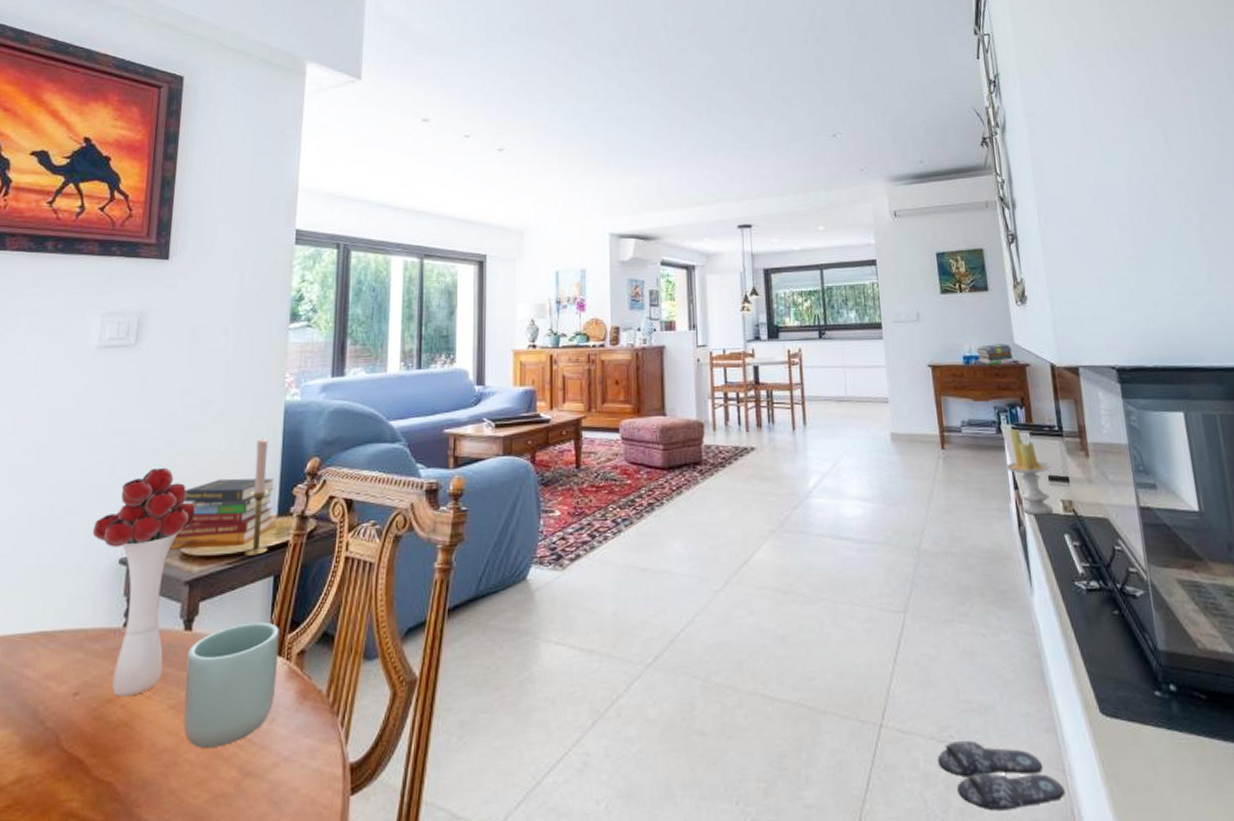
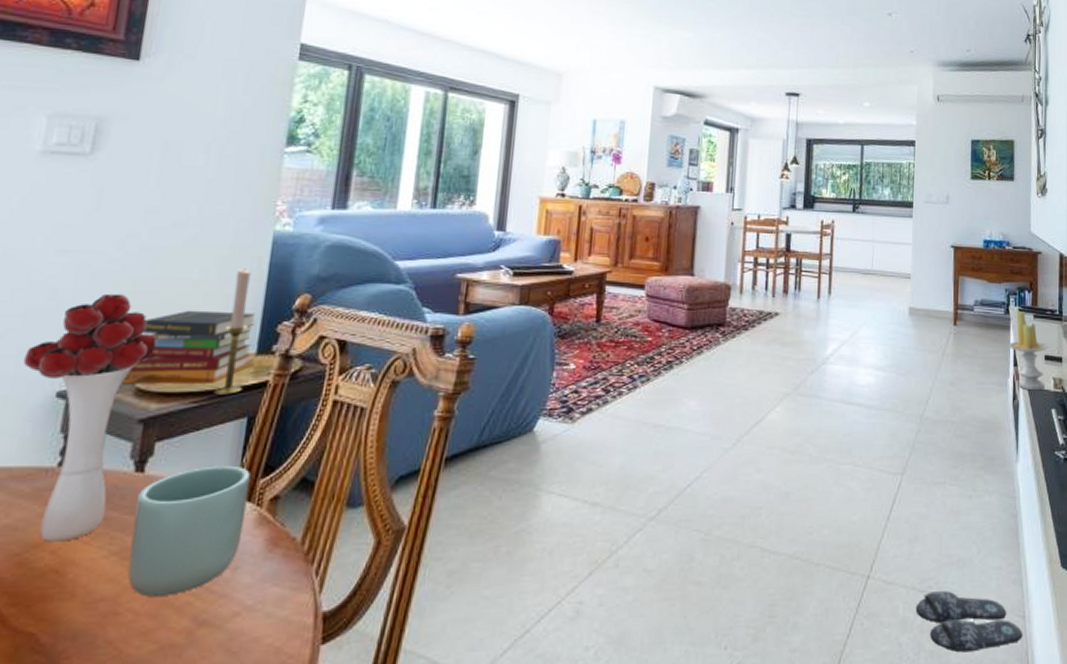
books: present [976,344,1015,366] -> none [995,231,1029,251]

